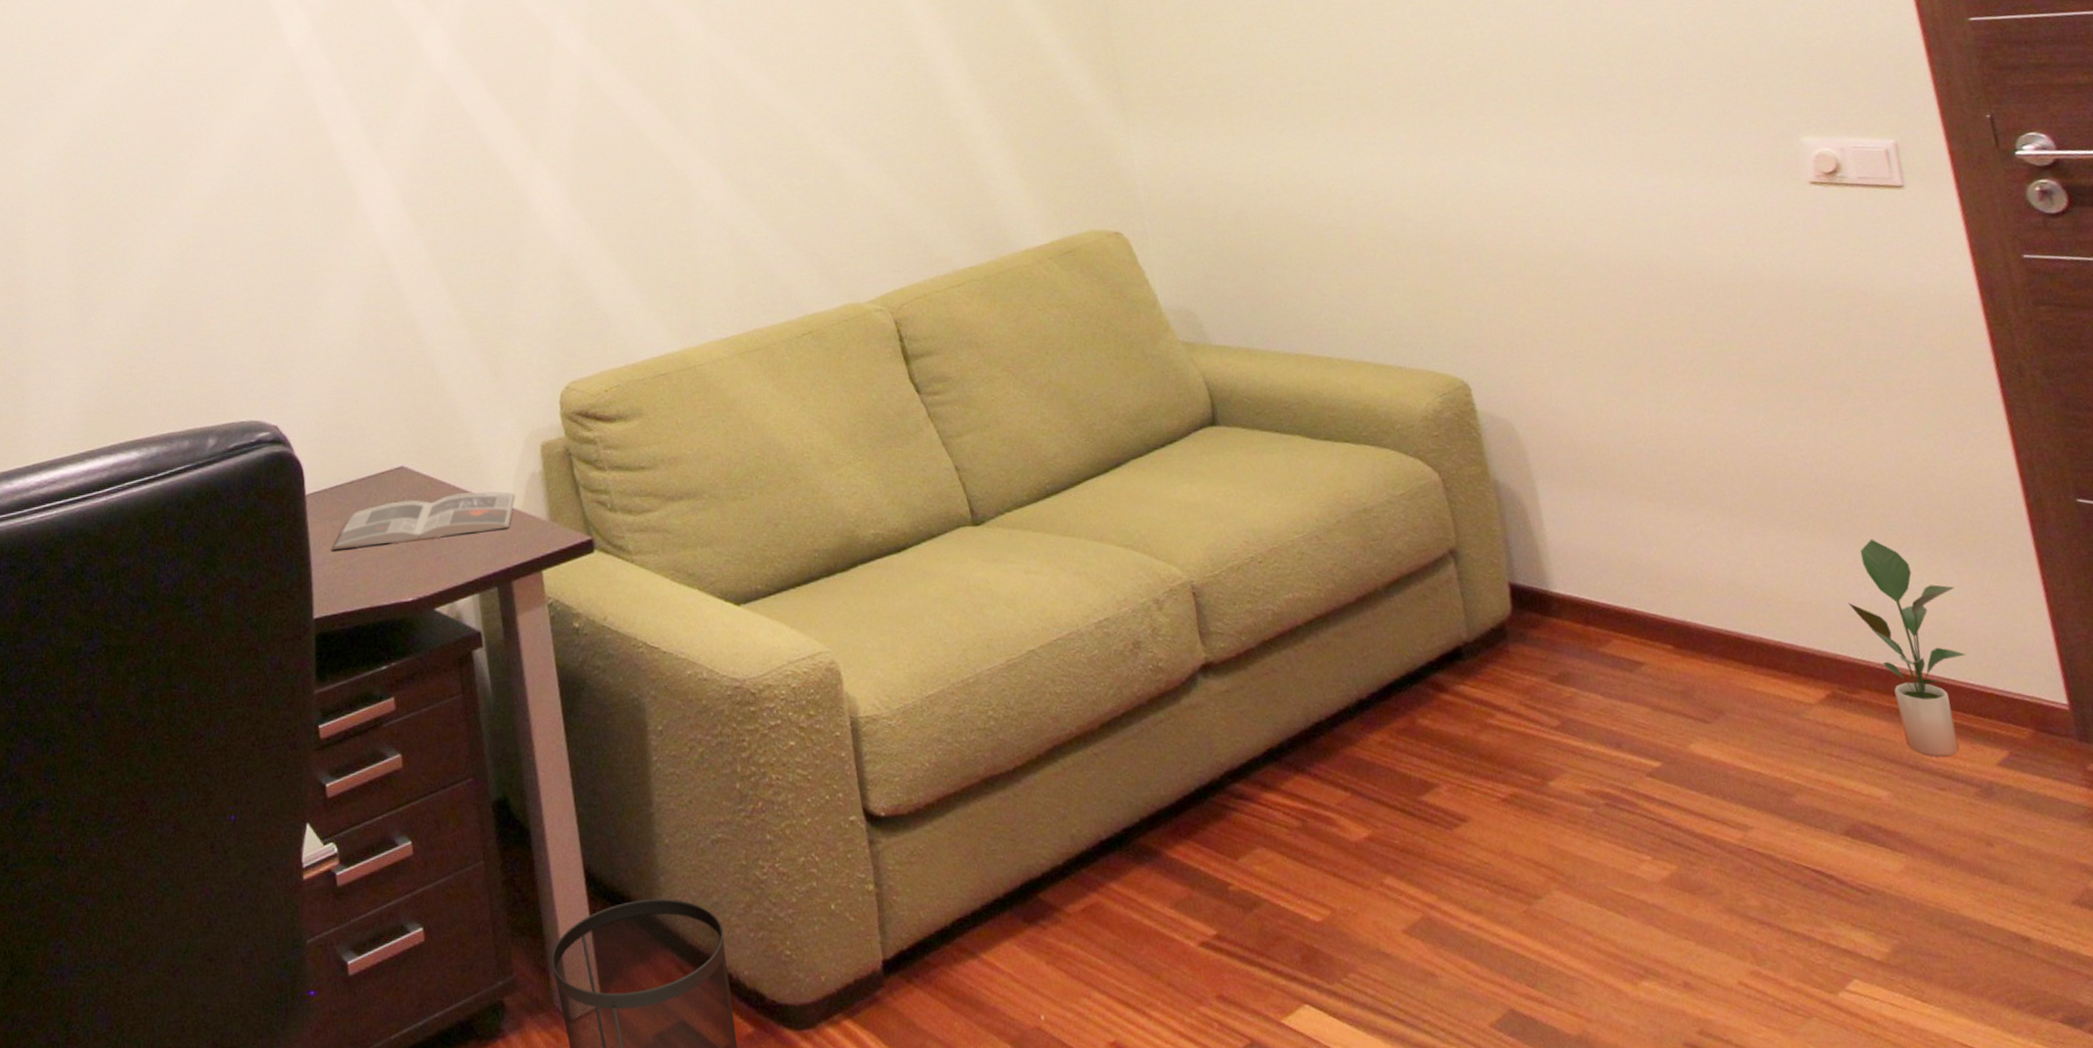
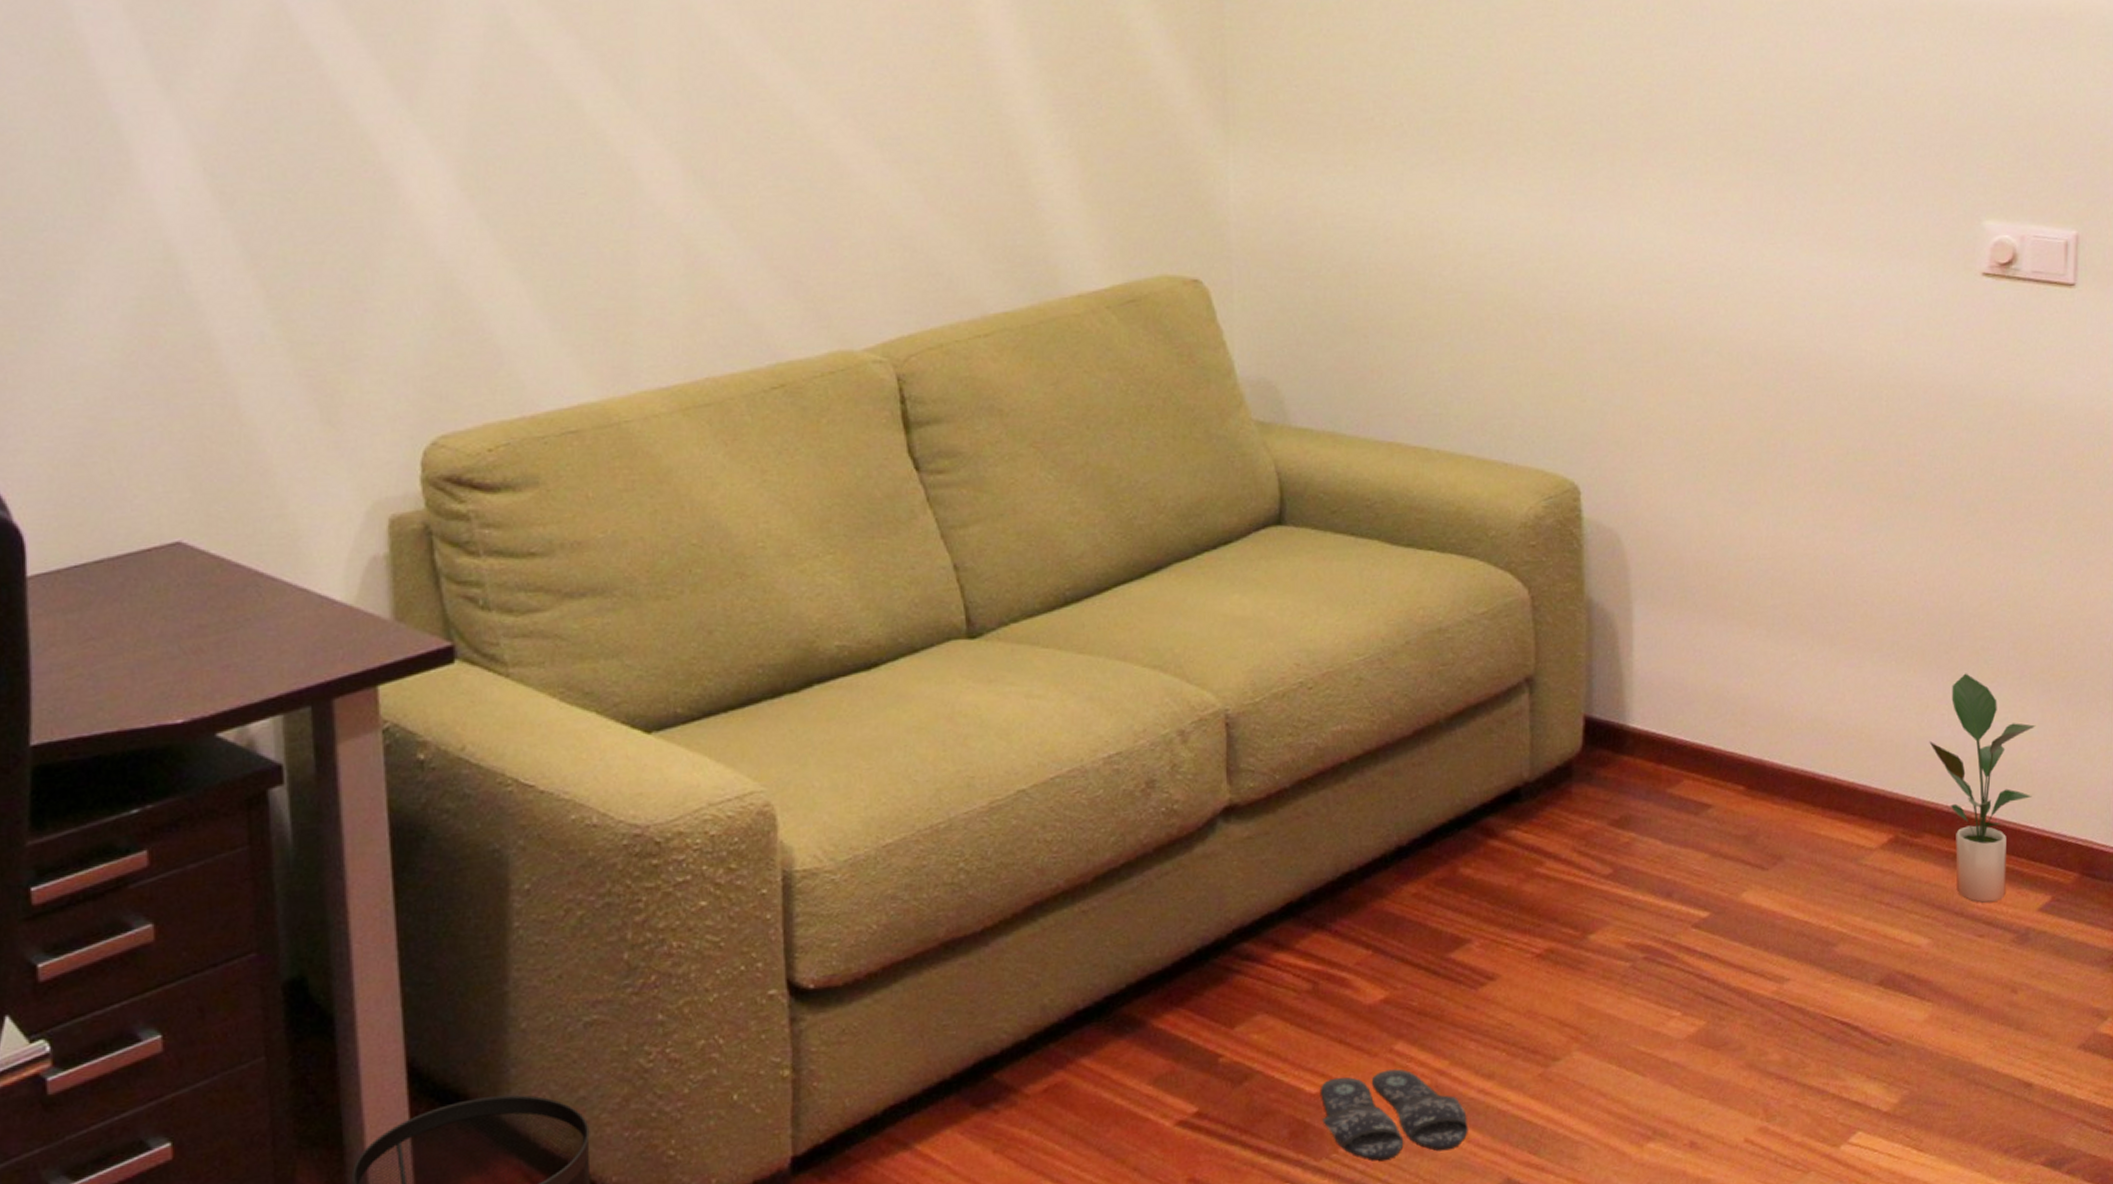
magazine: present [331,491,516,551] -> none [62,578,347,655]
slippers: none [1323,901,1466,987] -> present [1321,1069,1468,1161]

